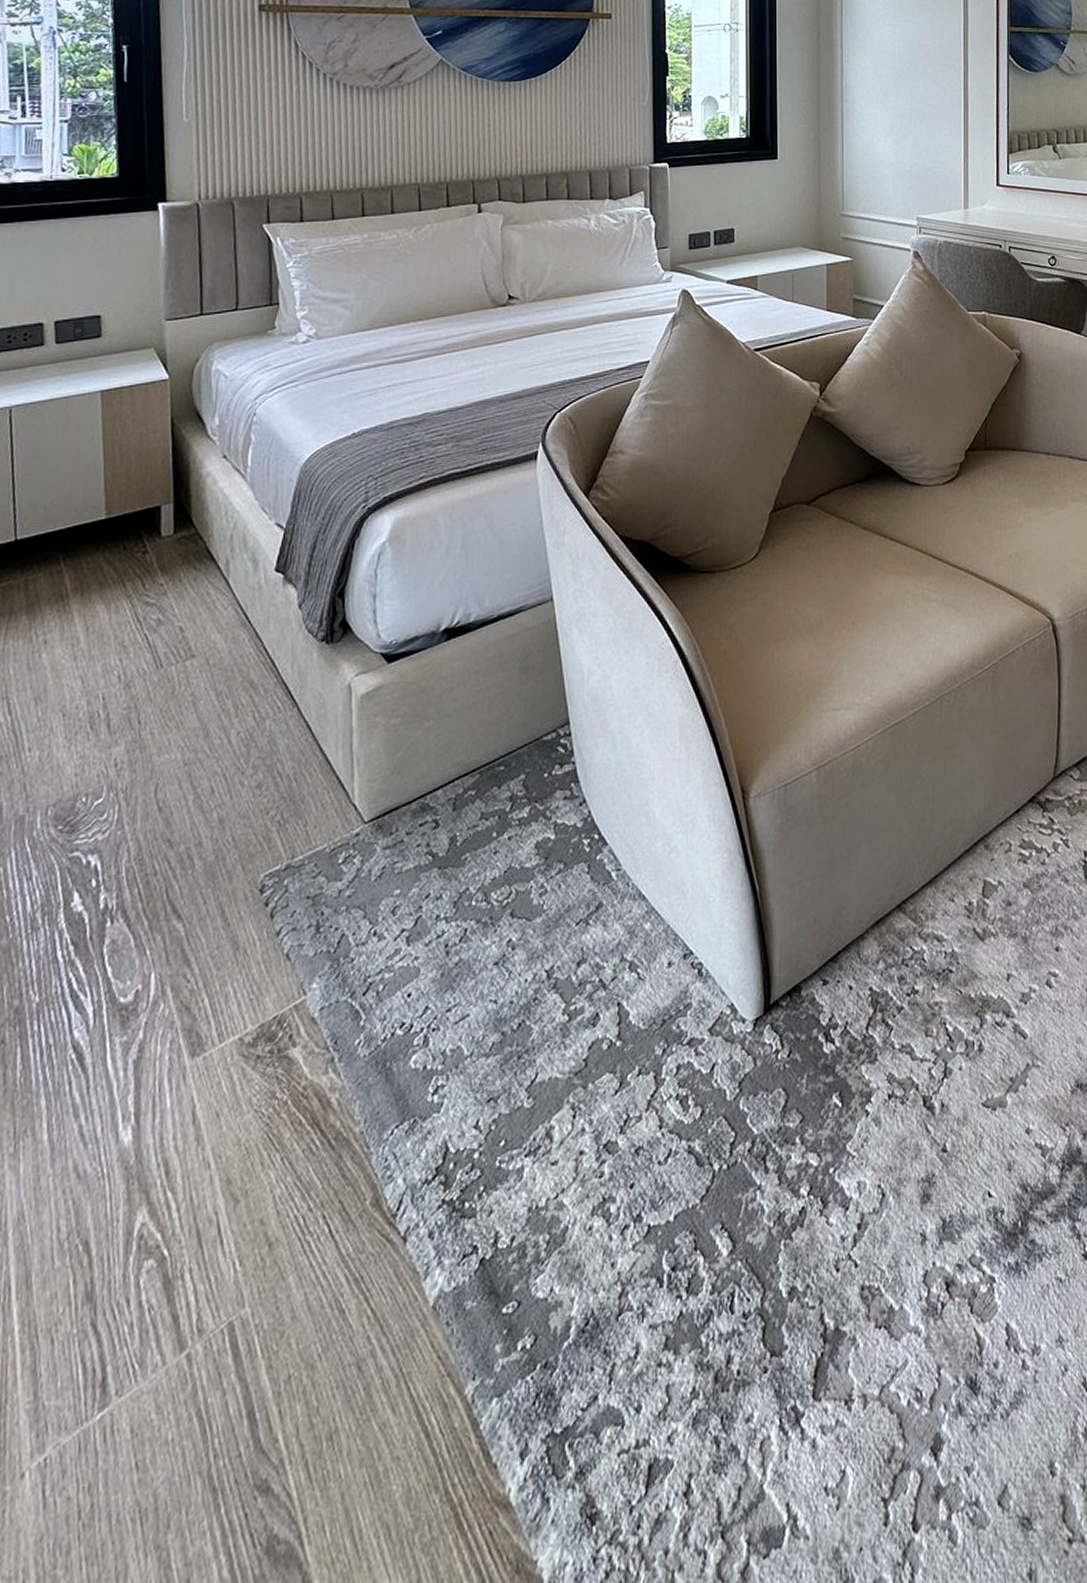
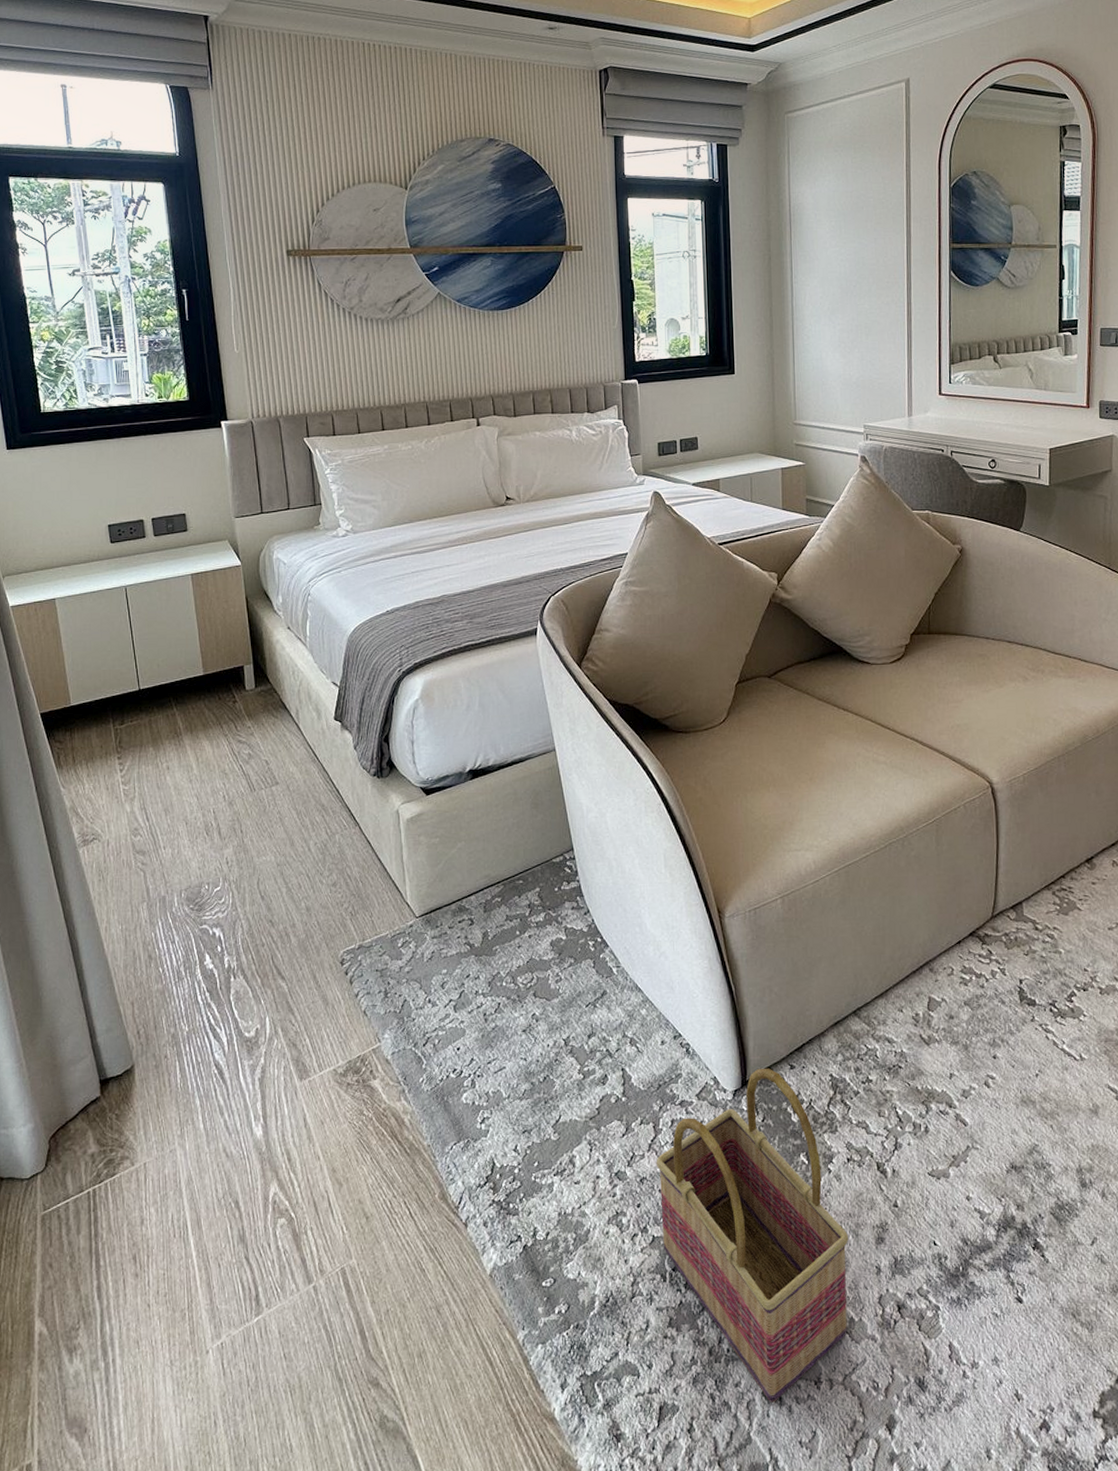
basket: none [656,986,889,1439] -> present [656,1068,849,1403]

